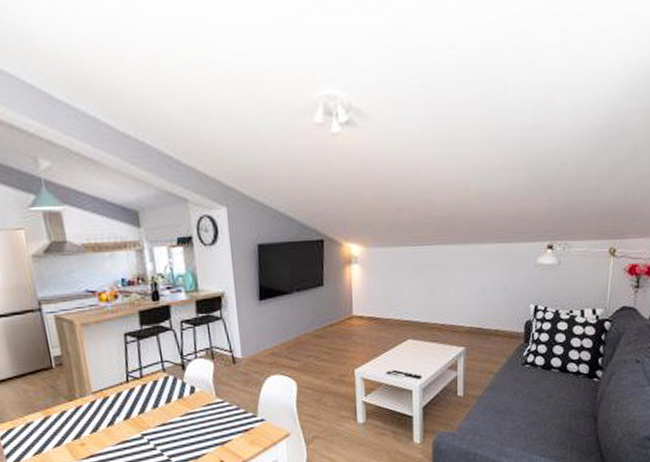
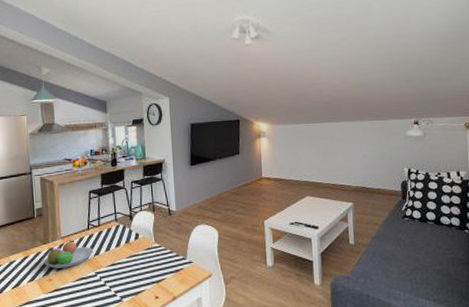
fruit bowl: none [72,396,137,431] -> present [44,241,94,269]

